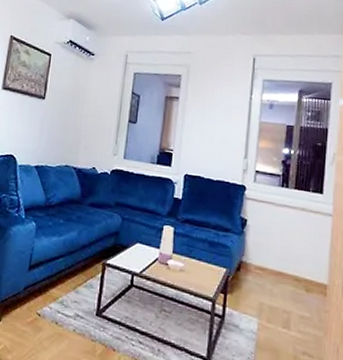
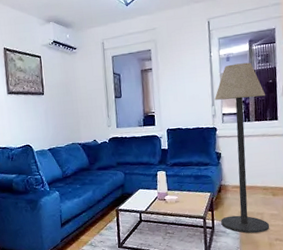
floor lamp: none [234,113,311,339] -> present [214,62,270,234]

